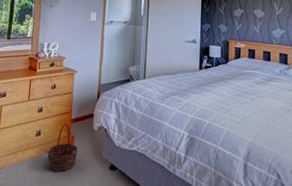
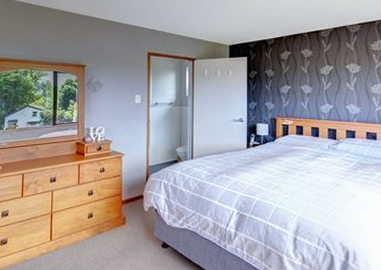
basket: present [47,123,78,172] -> none [100,205,130,251]

